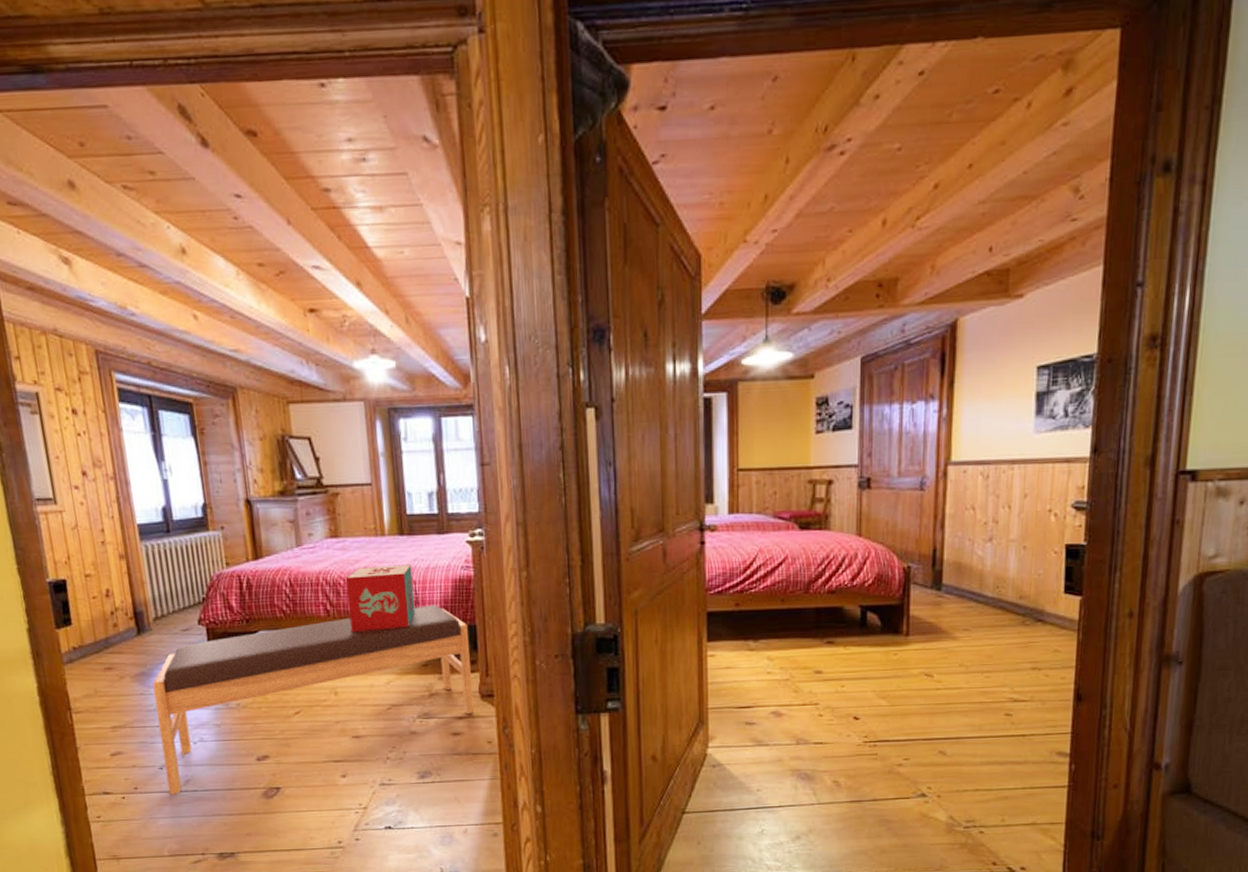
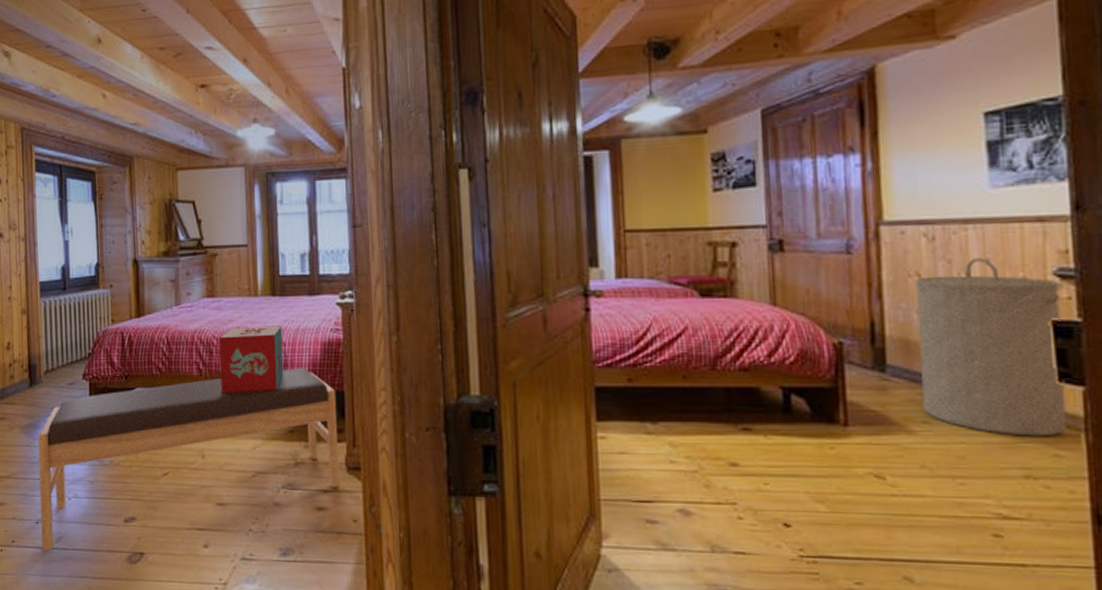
laundry hamper: none [966,492,1074,638] -> present [916,257,1068,437]

